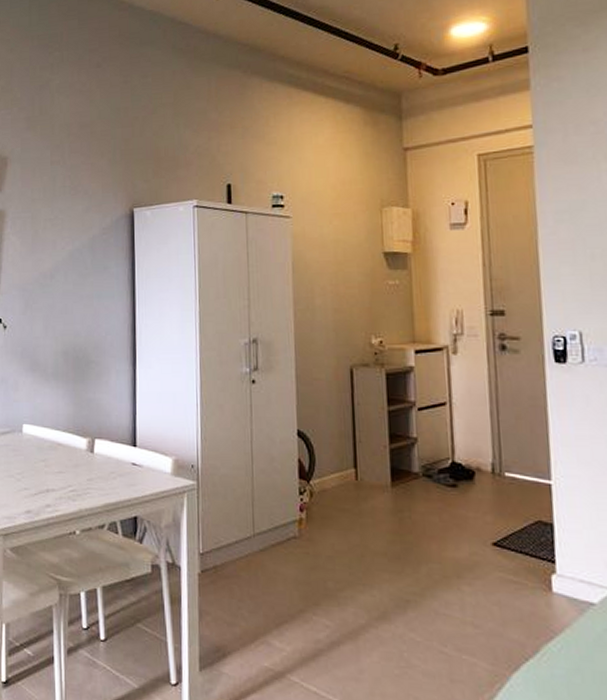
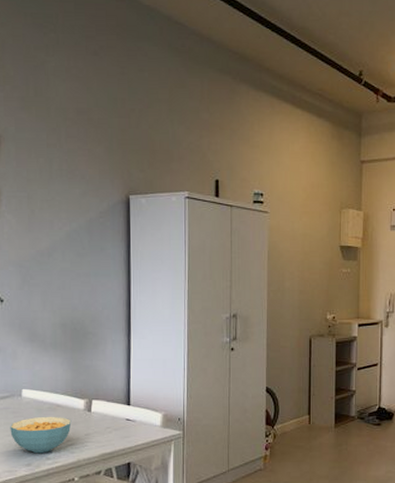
cereal bowl: none [10,456,73,500] -> present [10,416,72,454]

